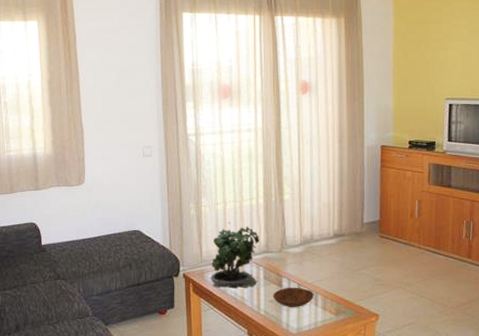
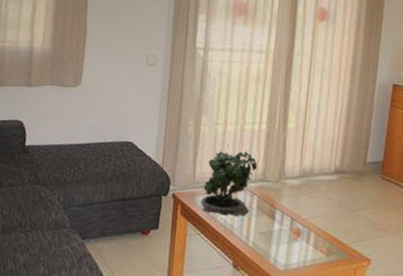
bowl: present [273,287,314,308] -> none [264,220,307,243]

